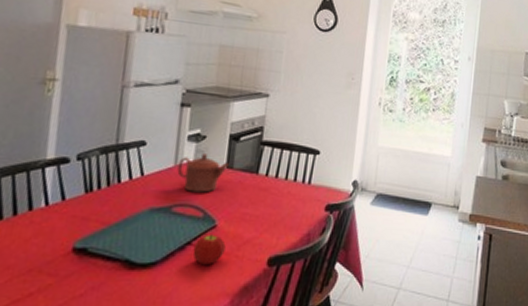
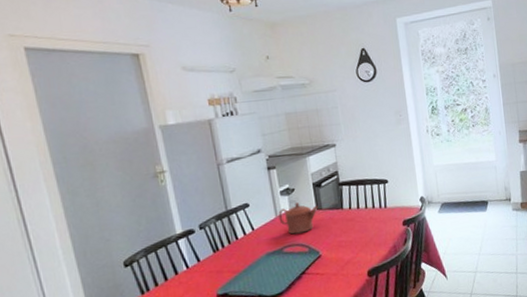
fruit: present [192,234,226,264] -> none [307,262,333,287]

